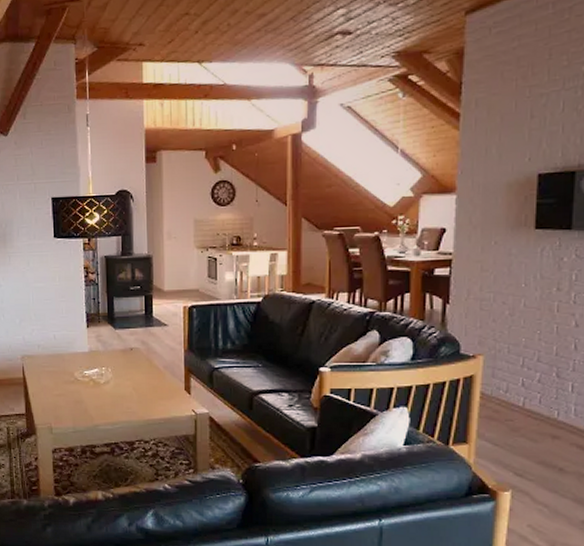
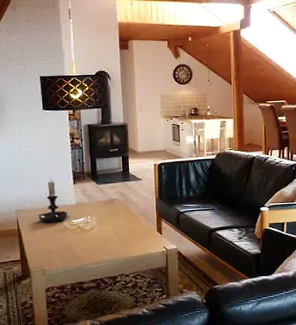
candle holder: none [46,320,81,372] -> present [38,179,69,222]

